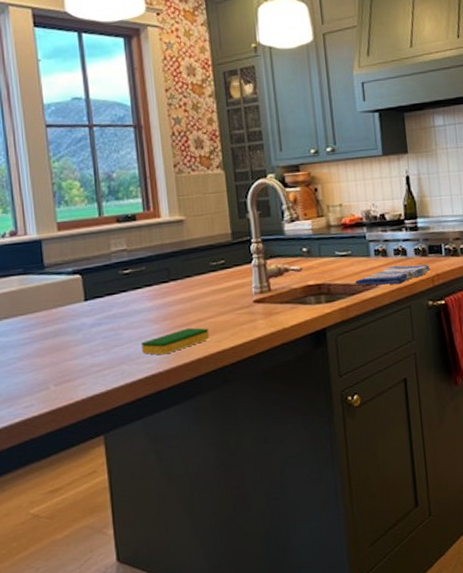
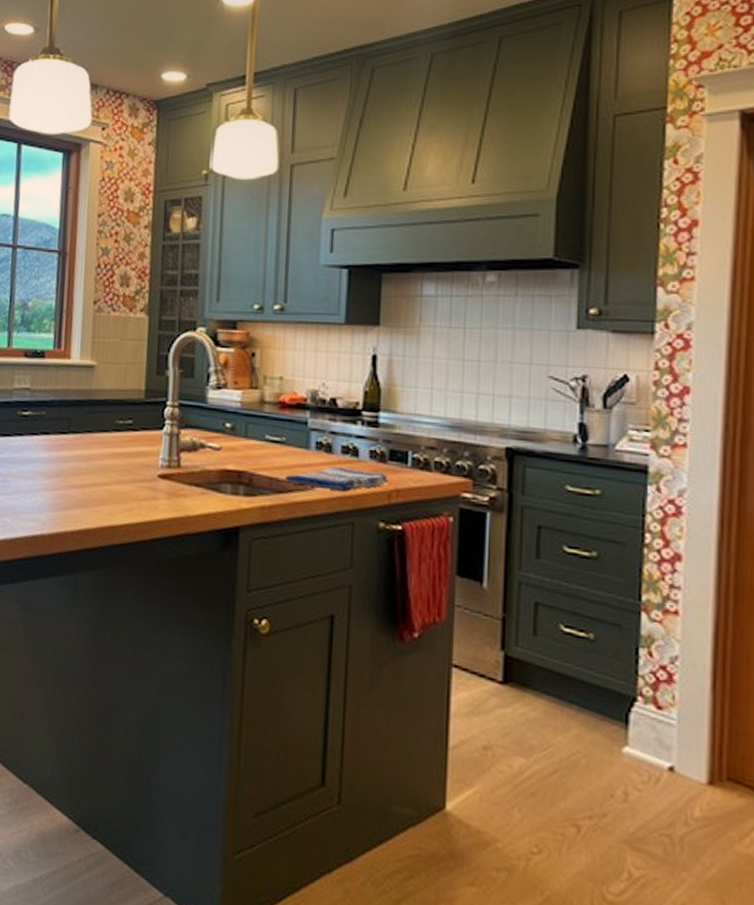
dish sponge: present [141,328,210,355] -> none [28,490,103,516]

